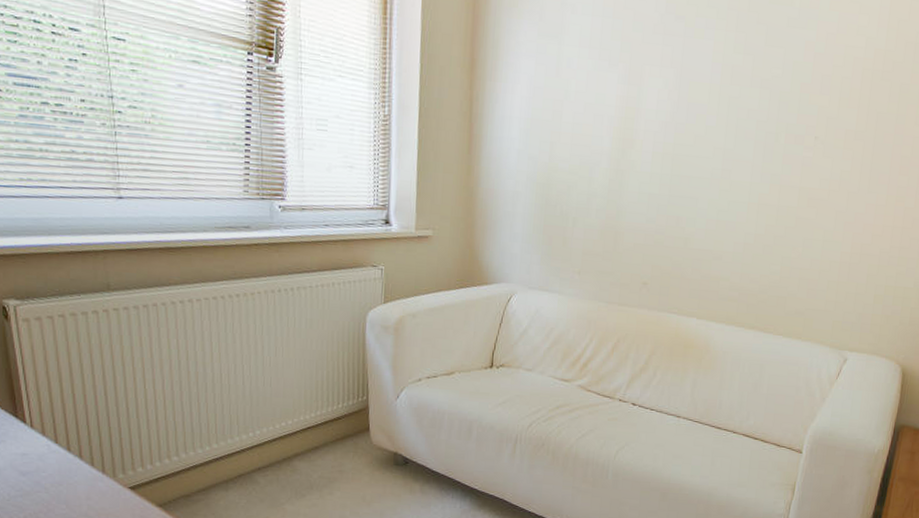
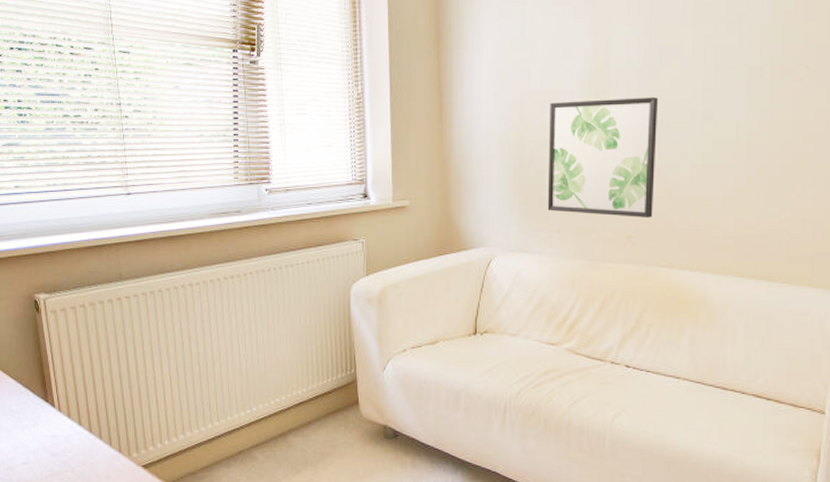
wall art: none [569,145,683,266] -> present [547,97,659,218]

